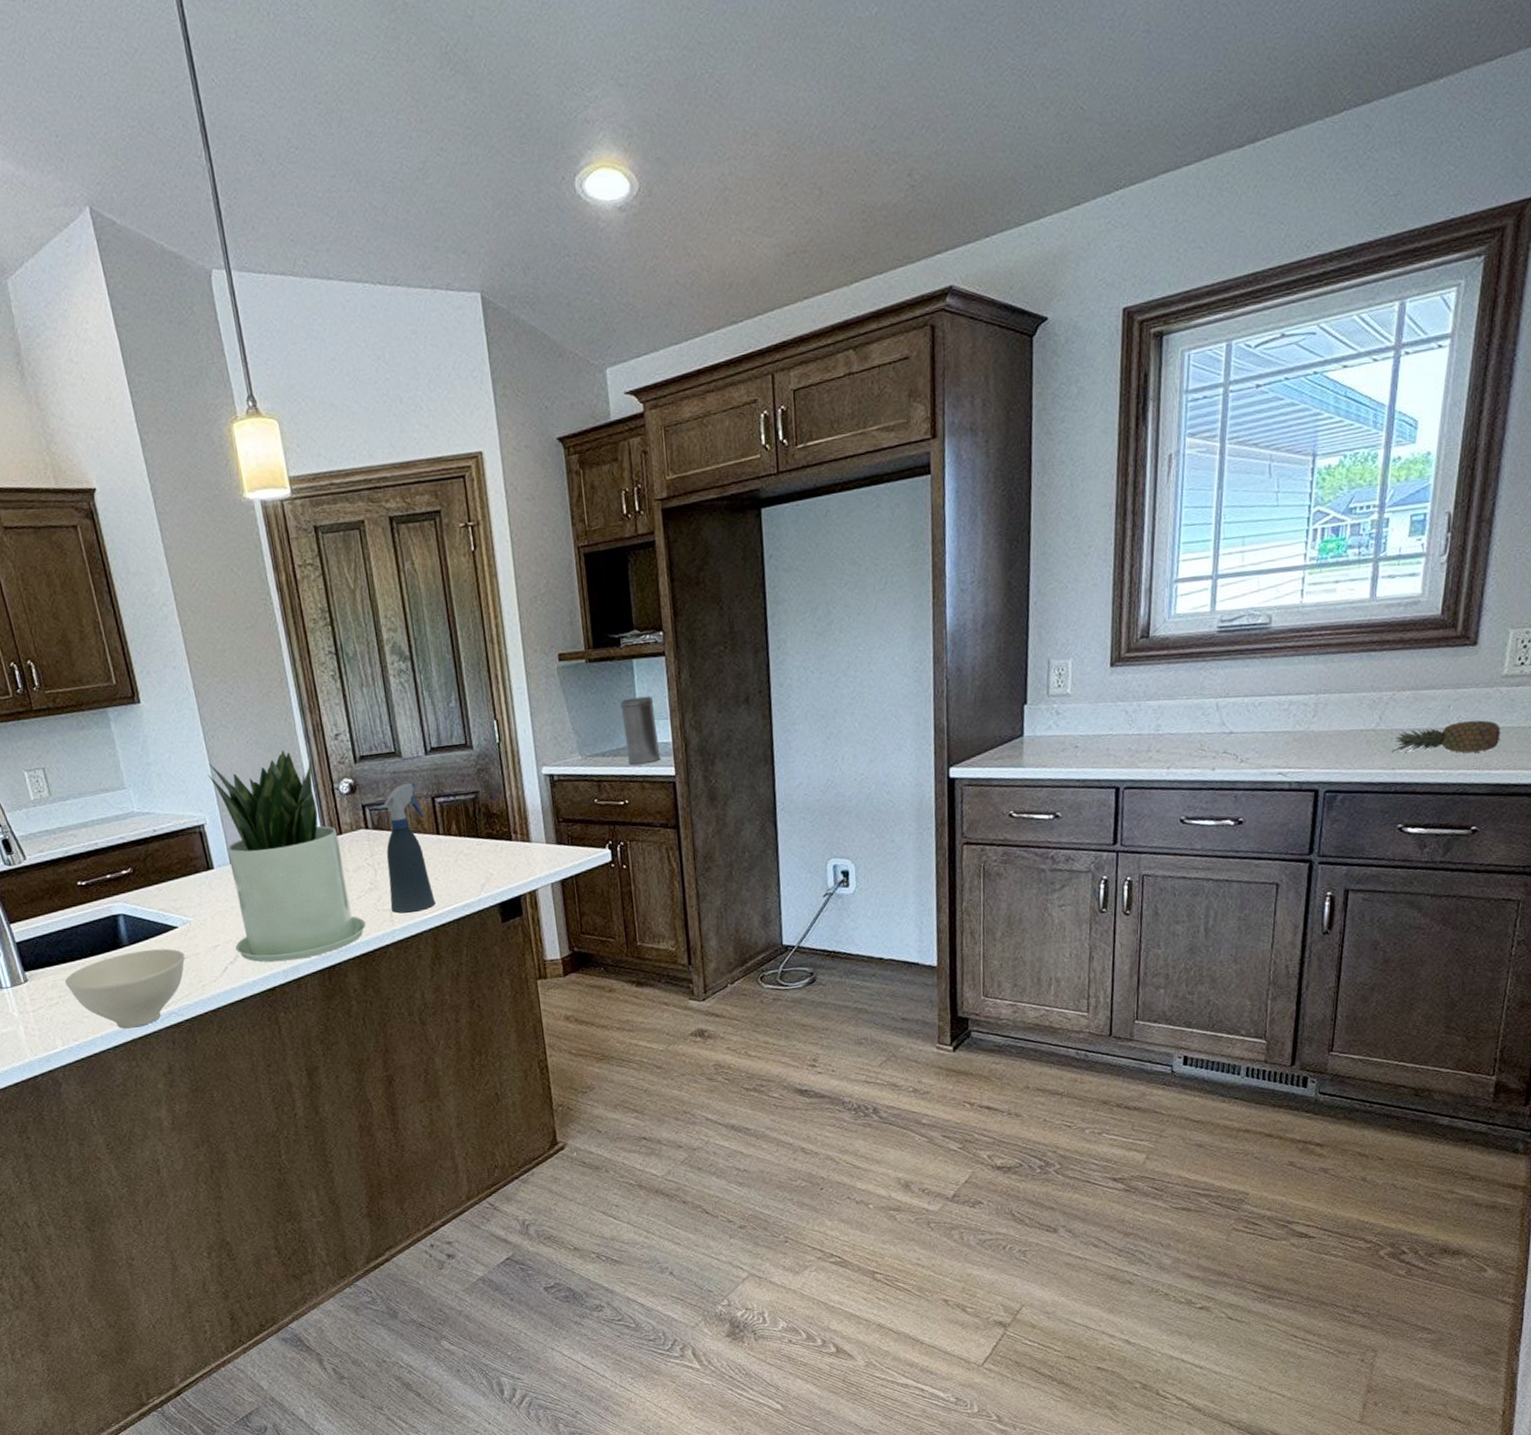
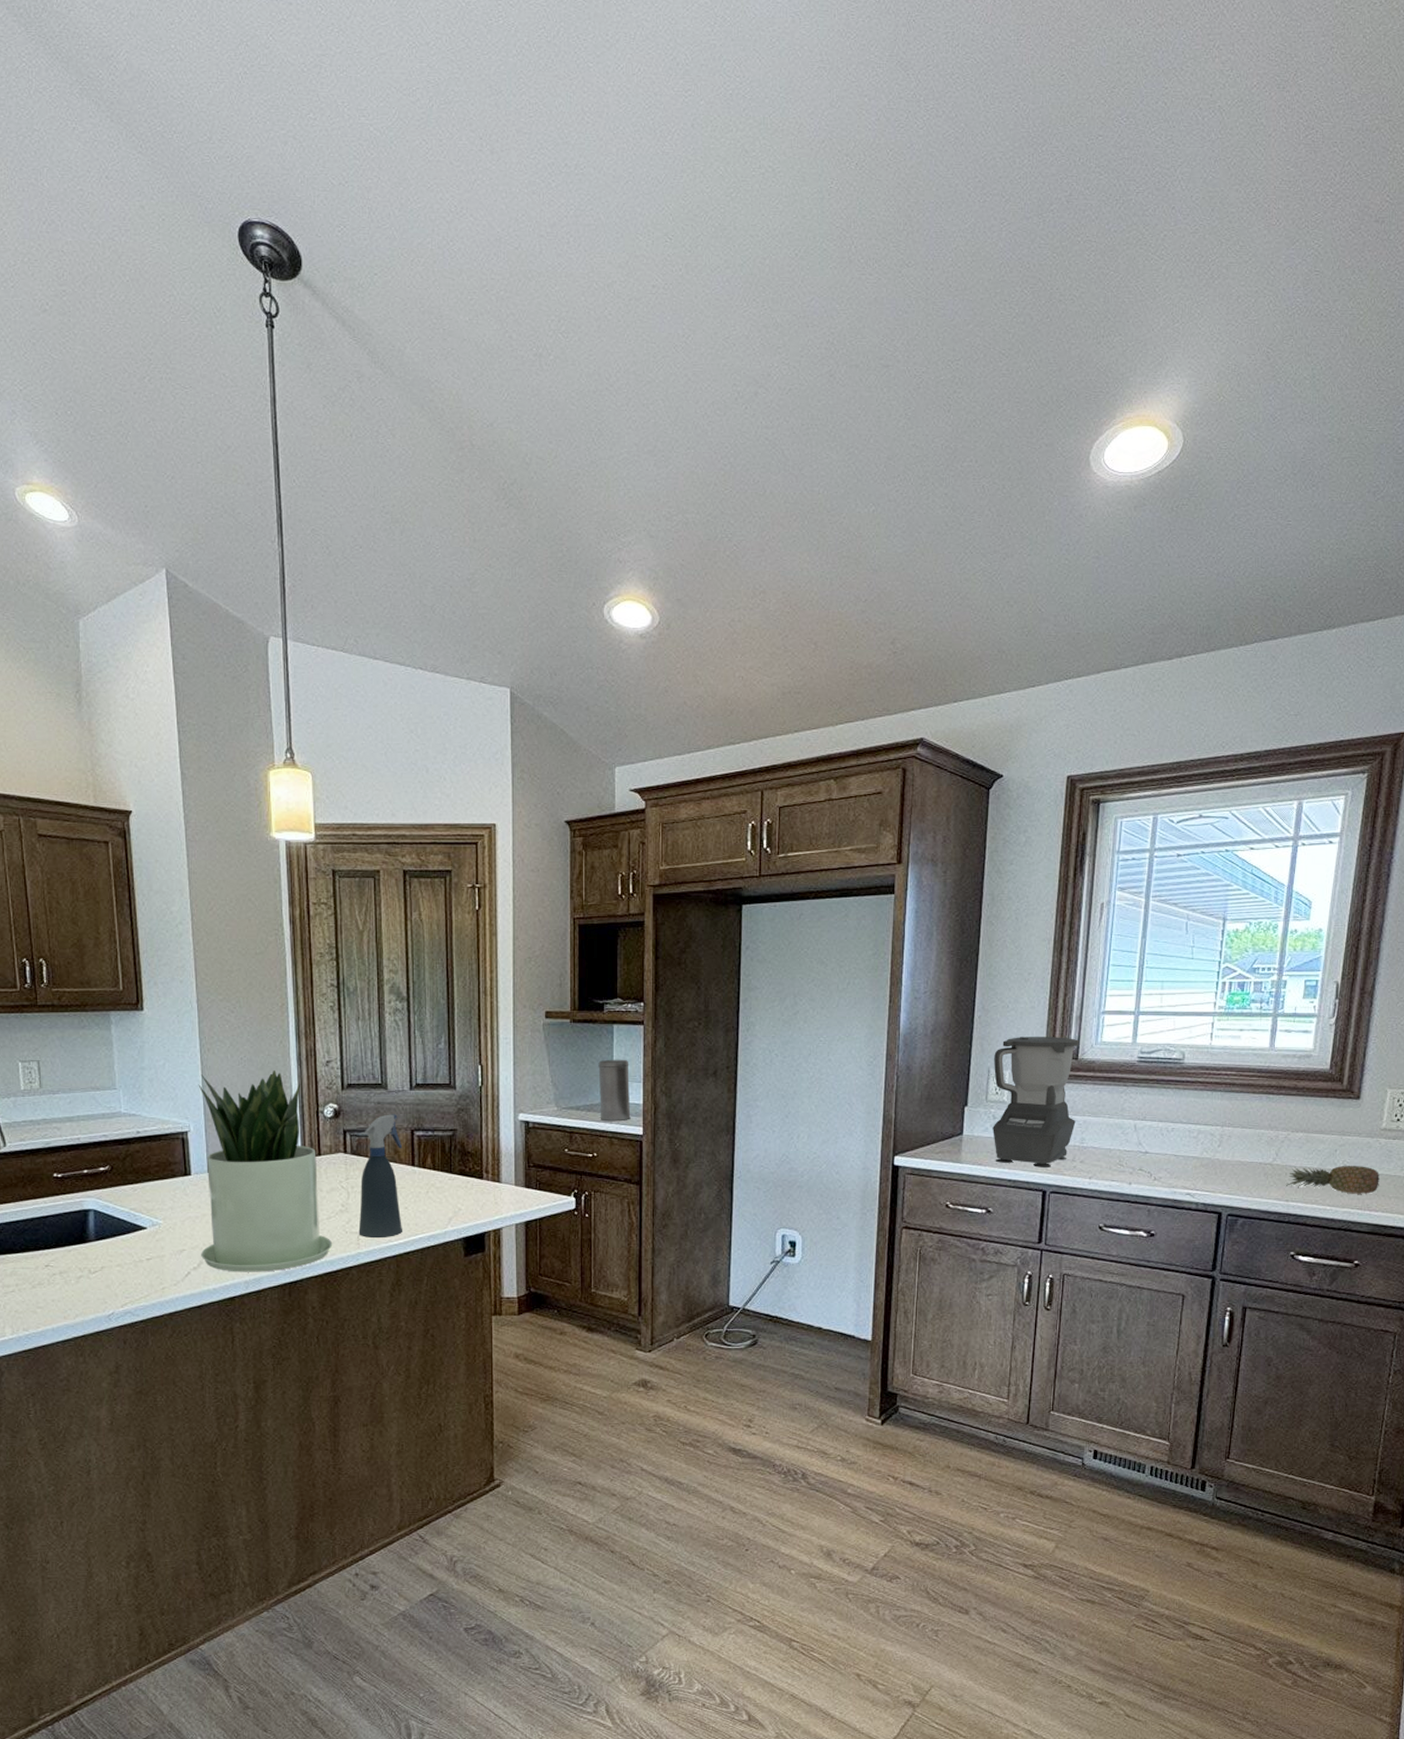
bowl: present [65,948,185,1029] -> none [25,1248,149,1323]
blender: none [1054,614,1150,763] -> present [993,1037,1080,1168]

